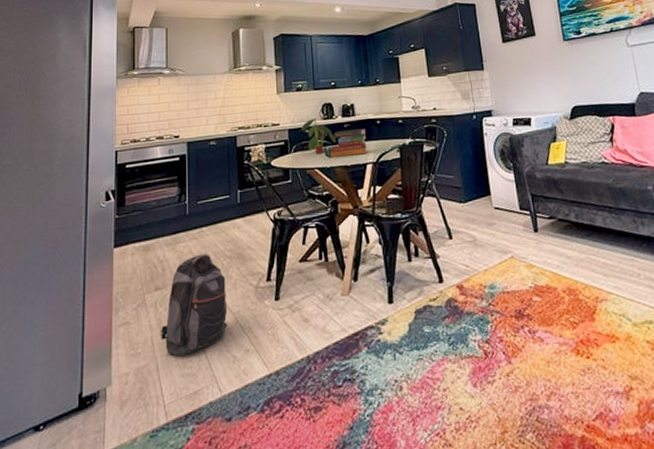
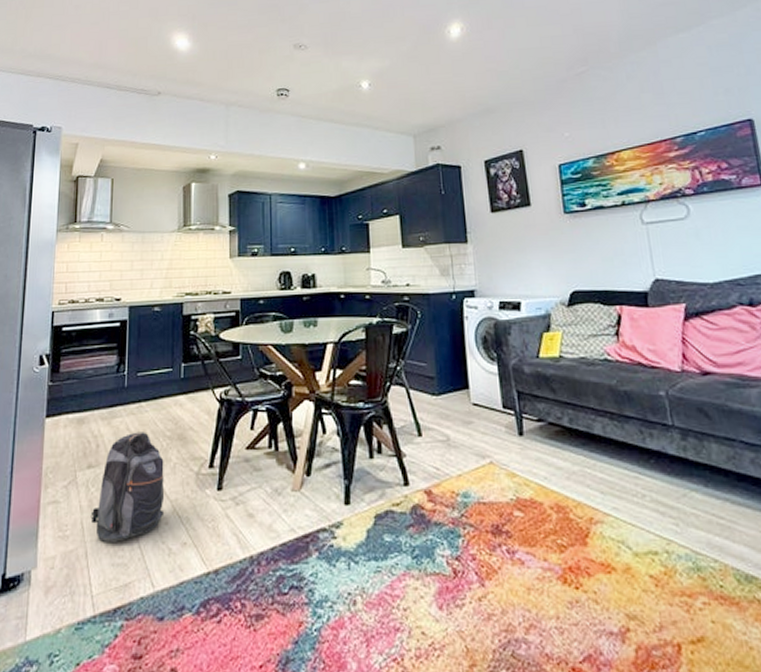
plant: present [301,118,336,155] -> none [255,288,293,329]
books: present [330,128,368,157] -> none [286,302,329,333]

